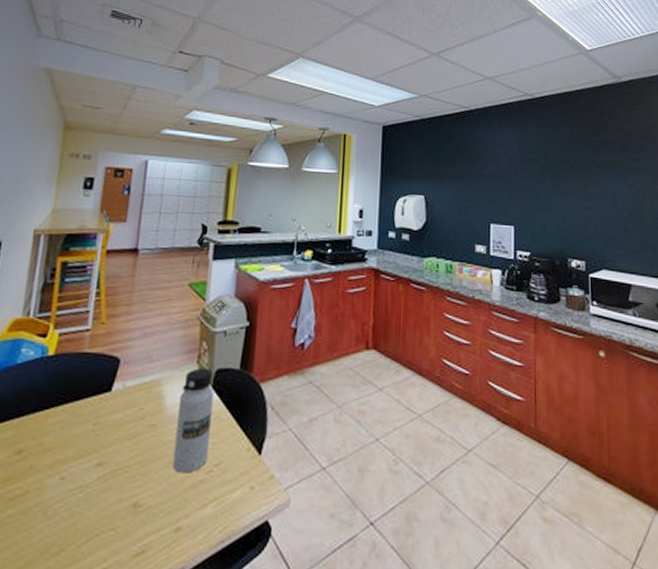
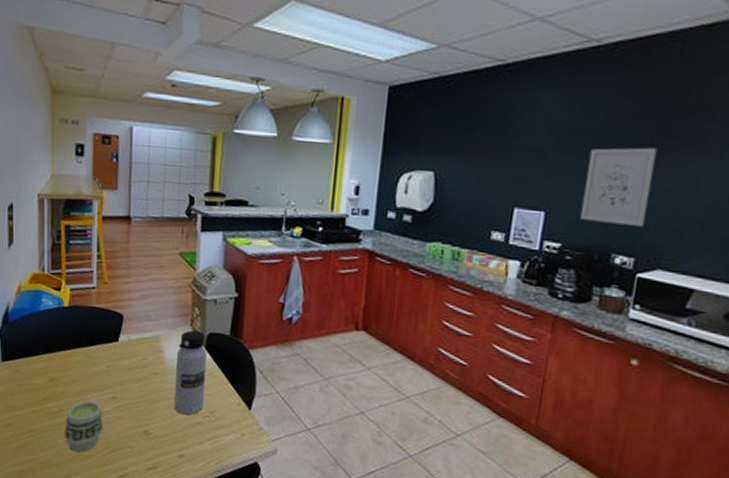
cup: none [24,472,82,548] -> present [63,400,104,452]
wall art: none [540,172,586,234] -> present [581,147,658,226]

